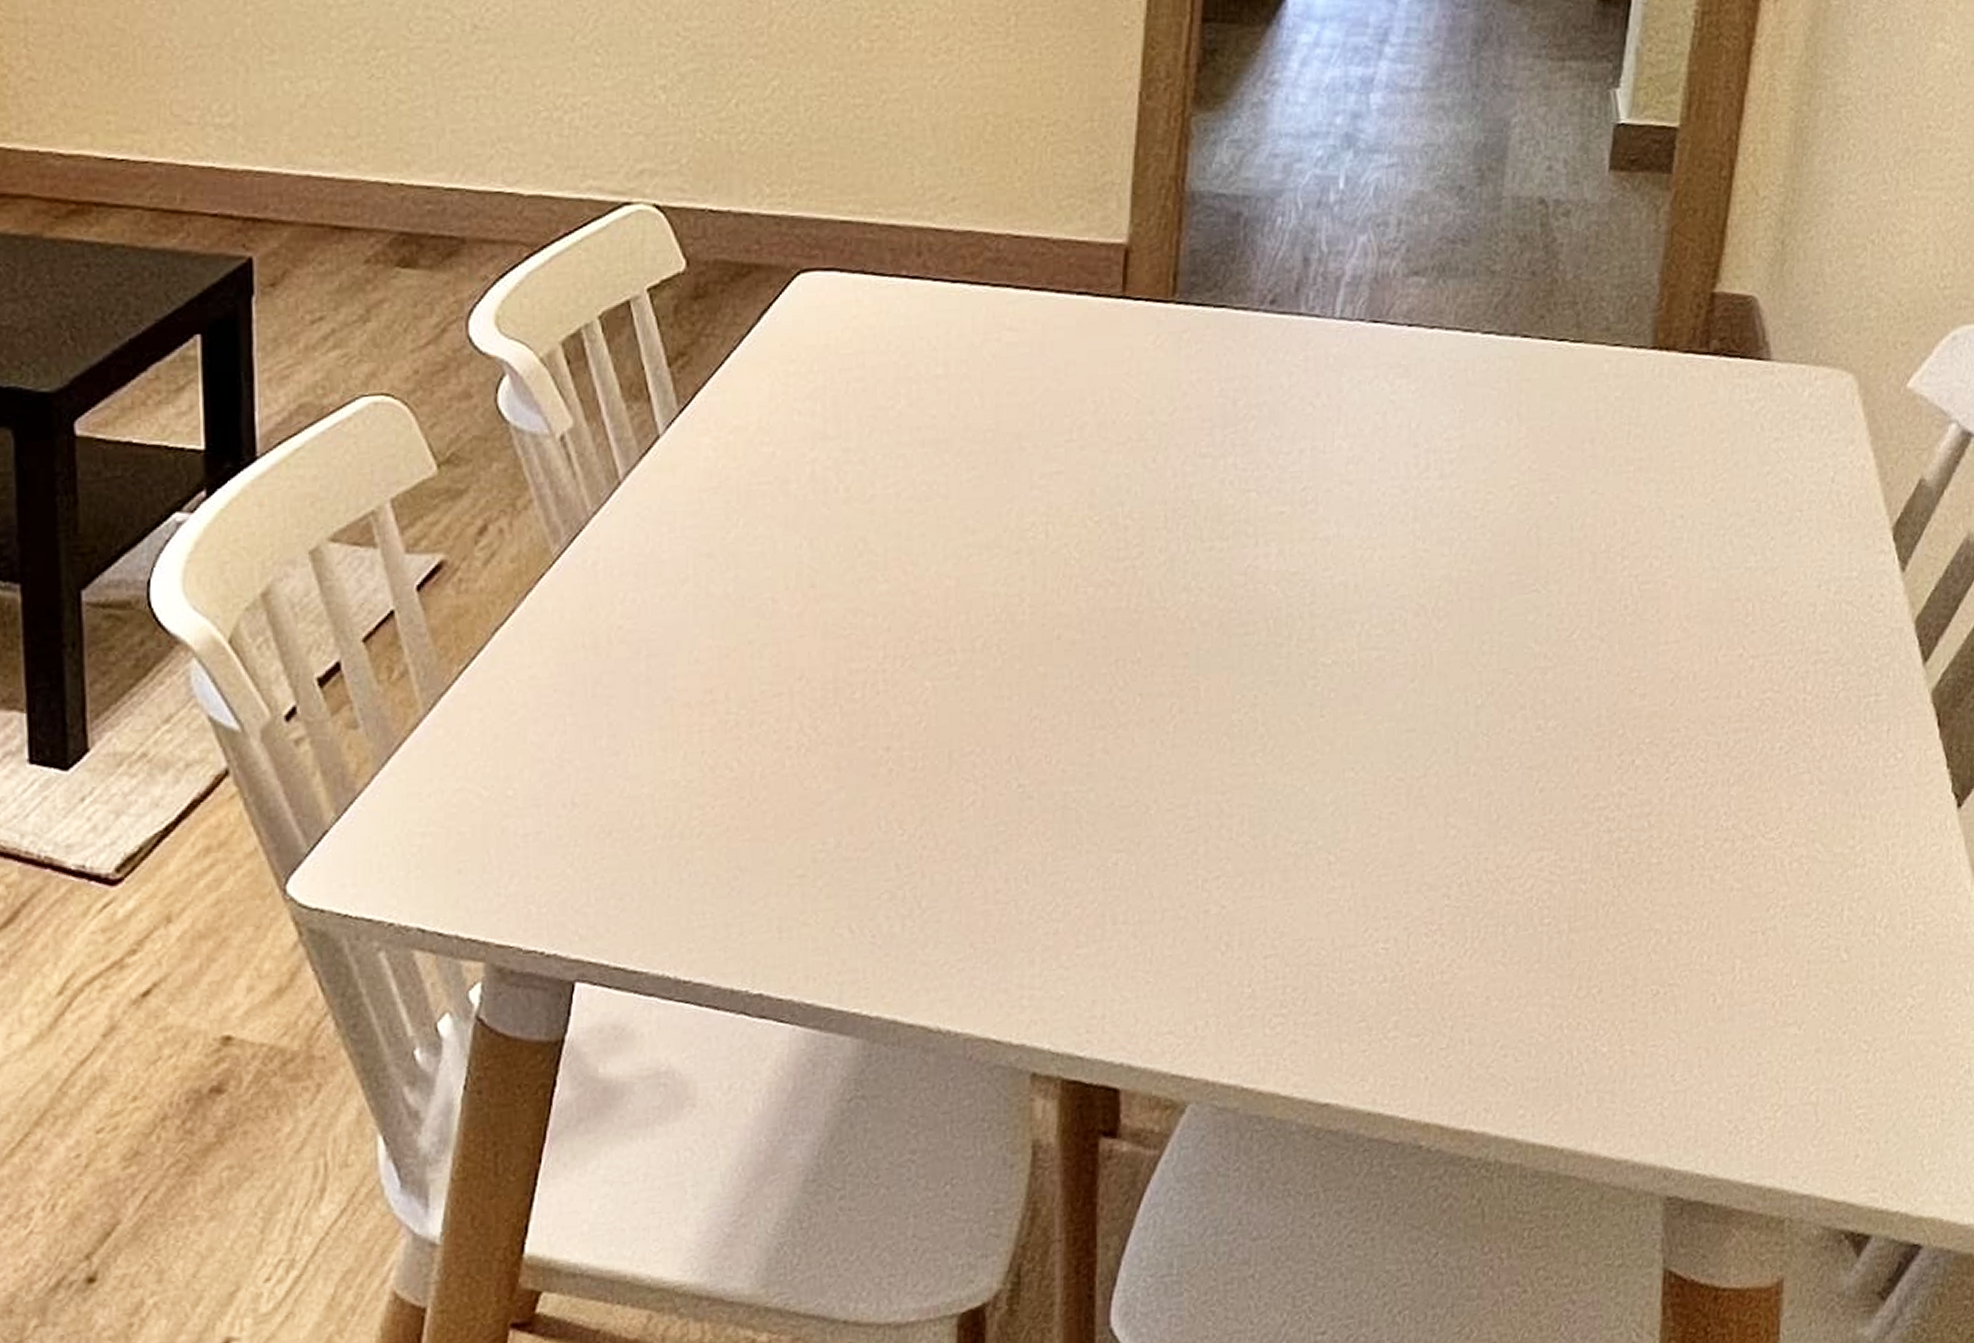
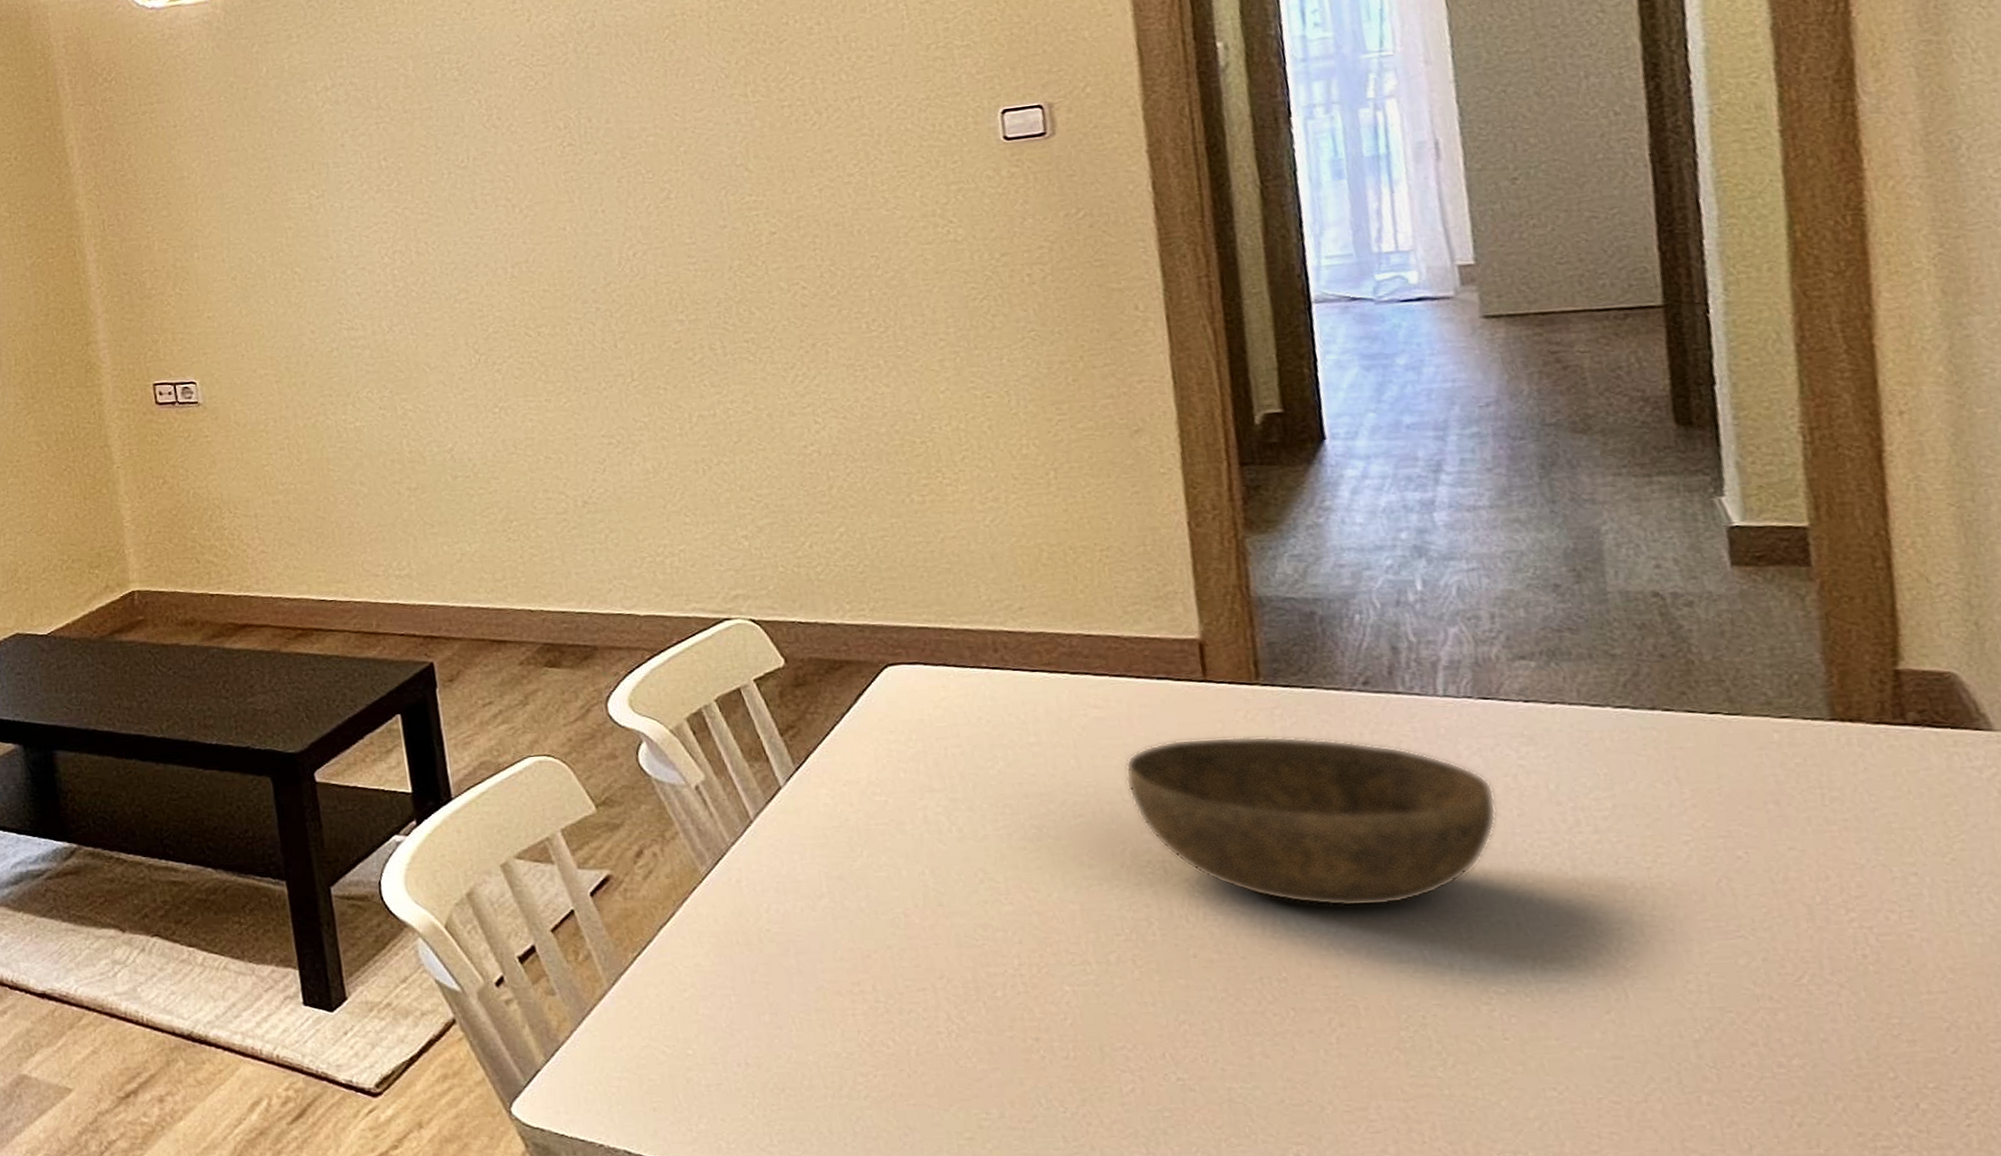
bowl: none [1025,366,1363,572] -> present [1125,736,1497,907]

